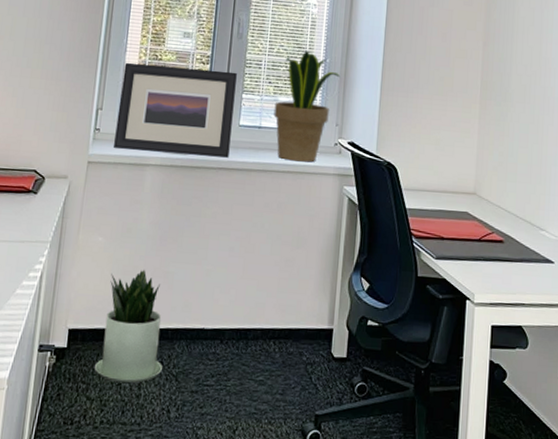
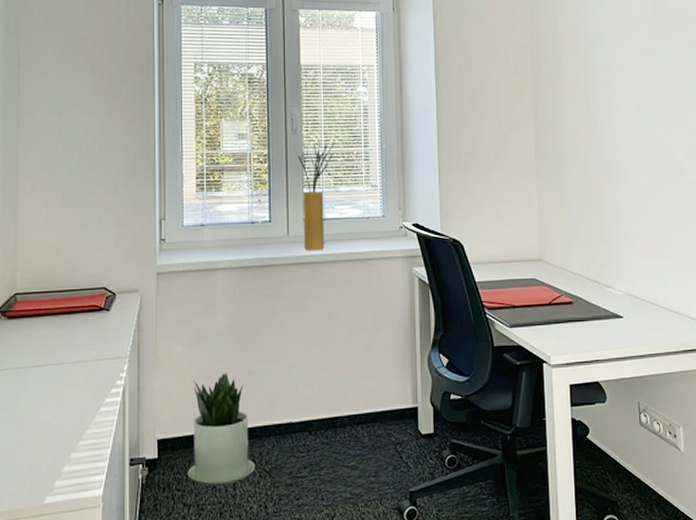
picture frame: present [113,62,237,159] -> none [180,168,297,257]
vase: none [237,49,279,159] -> present [298,141,335,251]
potted plant: present [273,50,341,162] -> none [336,138,398,249]

